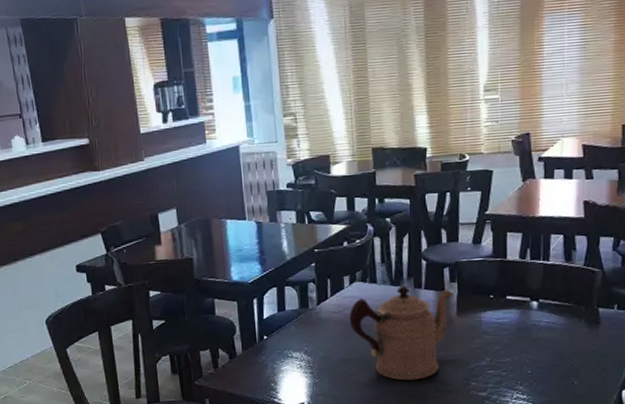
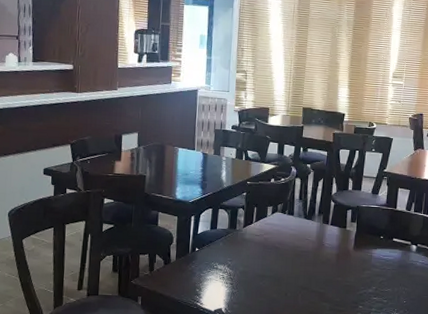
coffeepot: present [349,284,453,381] -> none [267,219,352,299]

